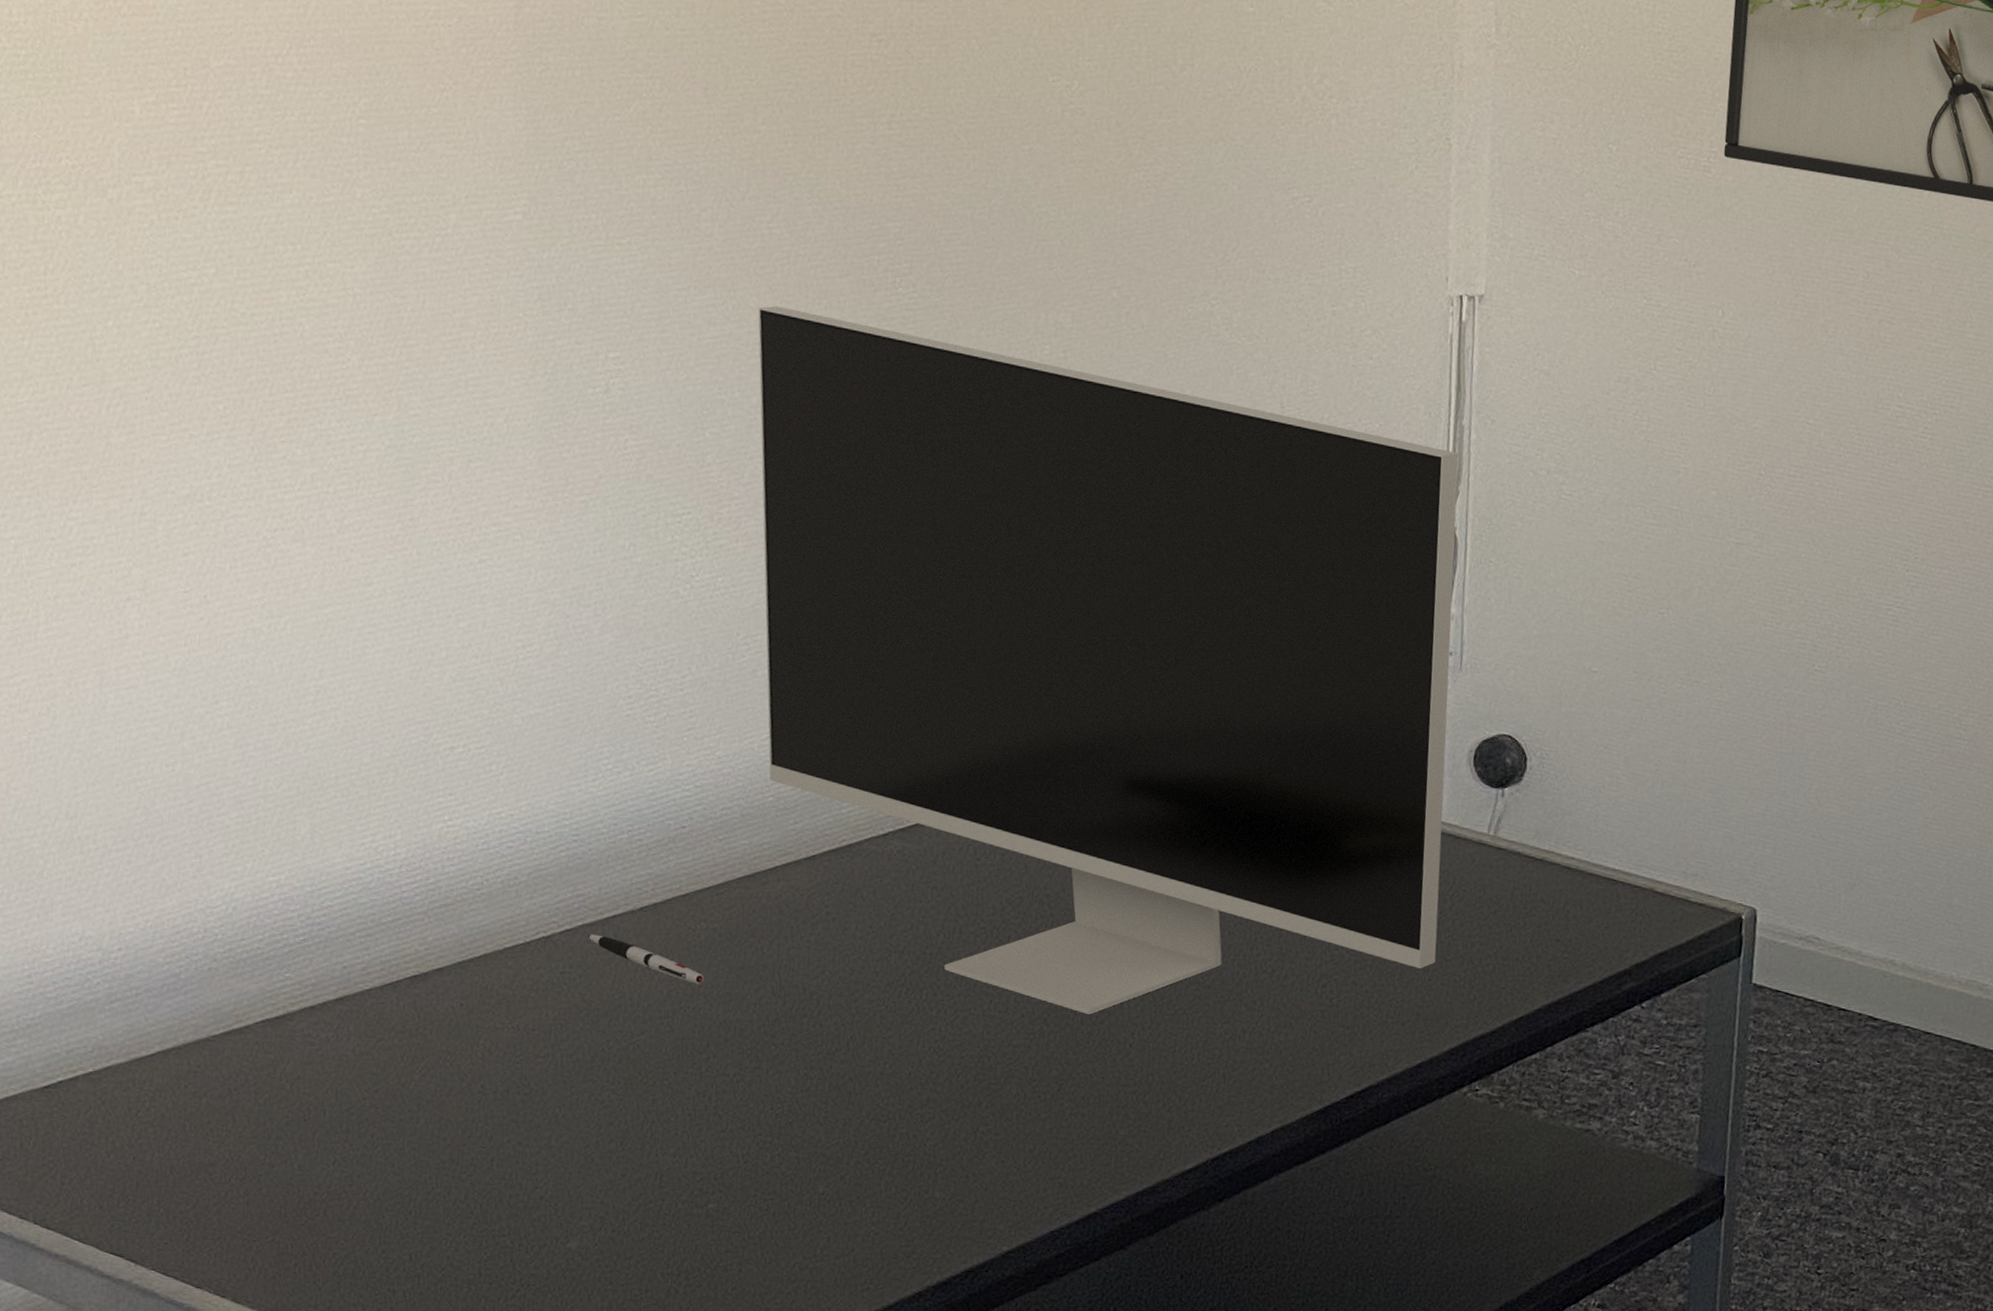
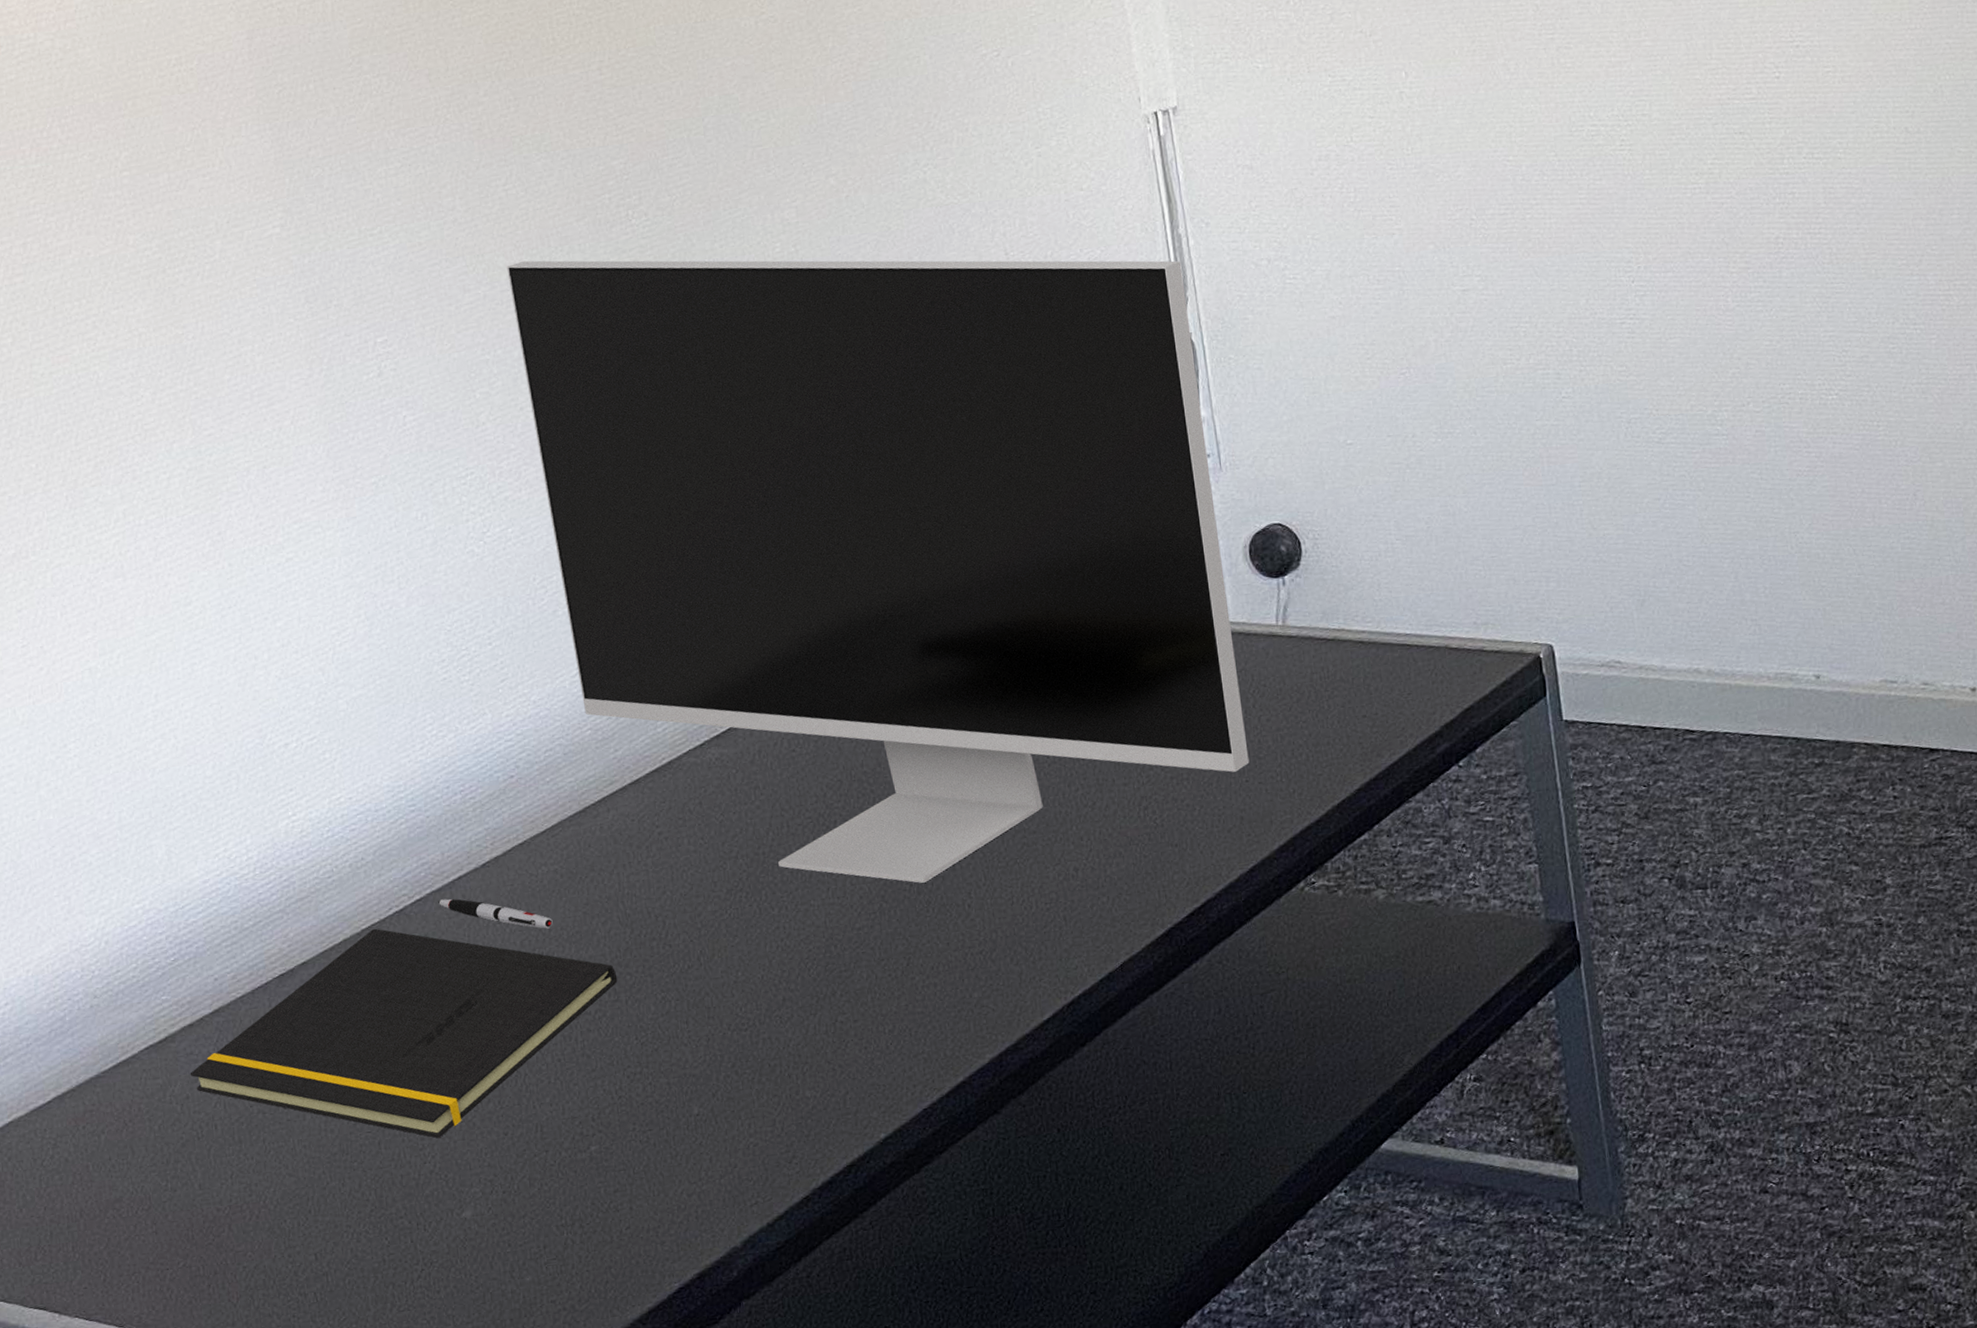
notepad: none [304,949,762,1167] -> present [190,928,618,1139]

